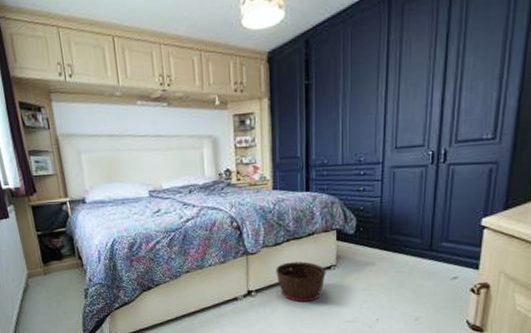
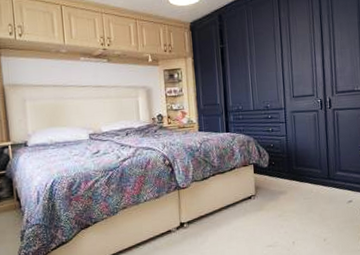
basket: present [276,261,326,302] -> none [204,193,248,231]

